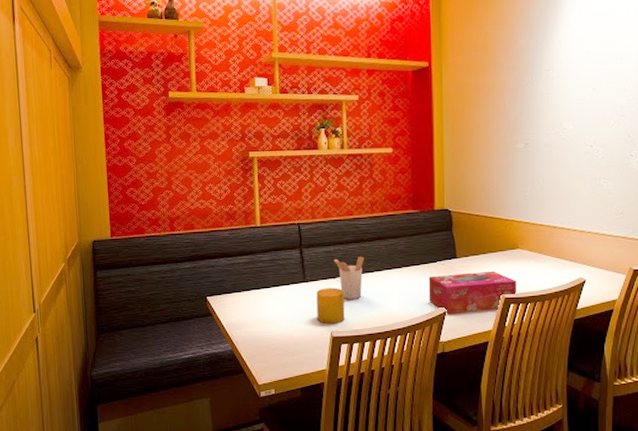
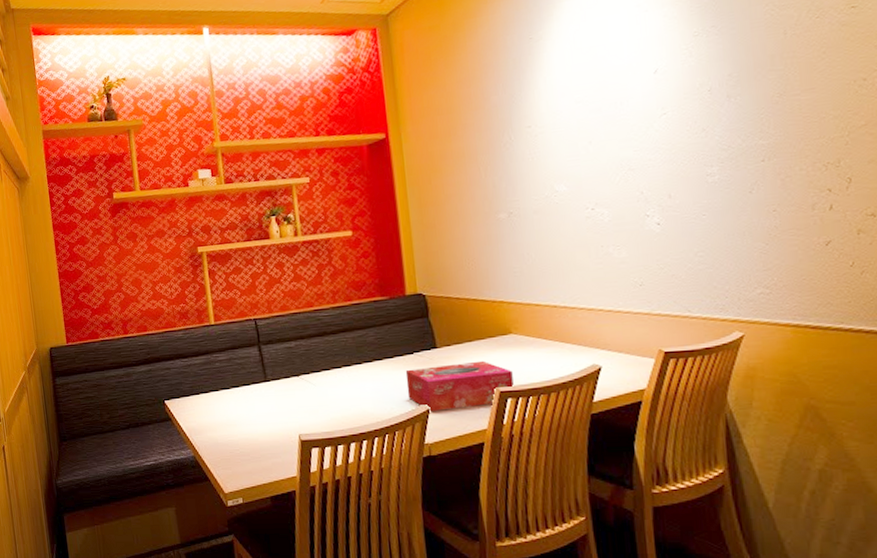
cup: present [316,288,345,324] -> none [279,386,313,427]
utensil holder: present [333,256,365,299] -> none [295,351,331,399]

